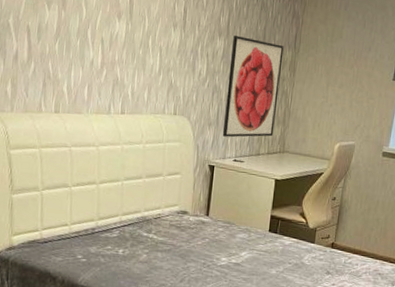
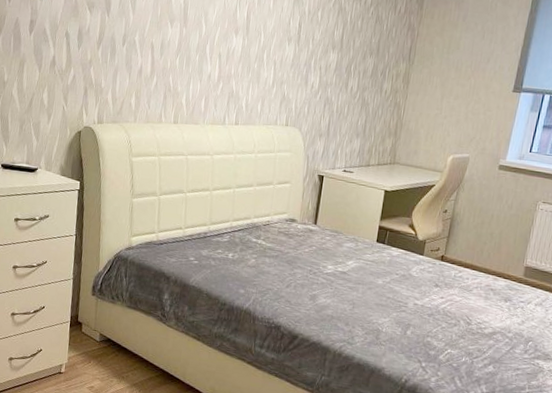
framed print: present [222,36,284,138] -> none [332,49,398,148]

